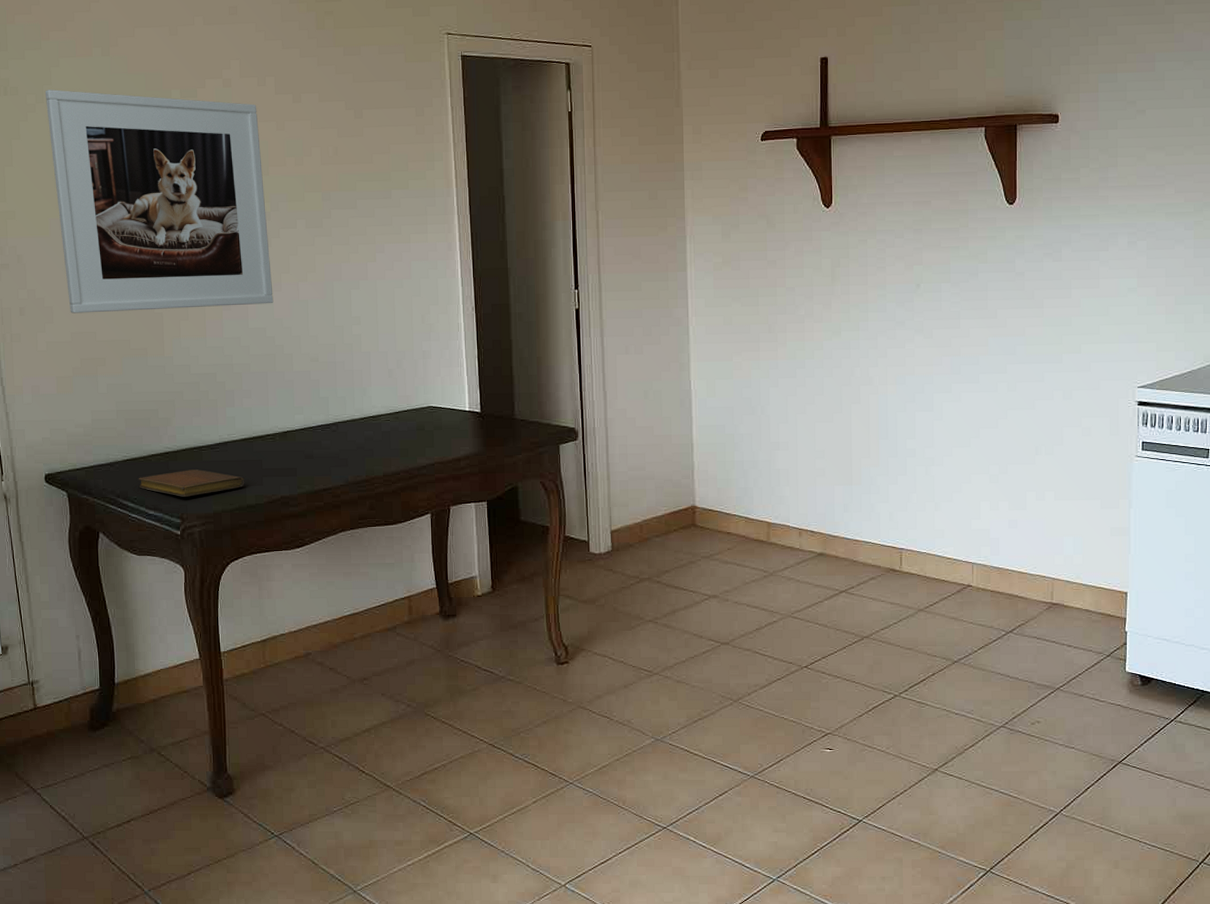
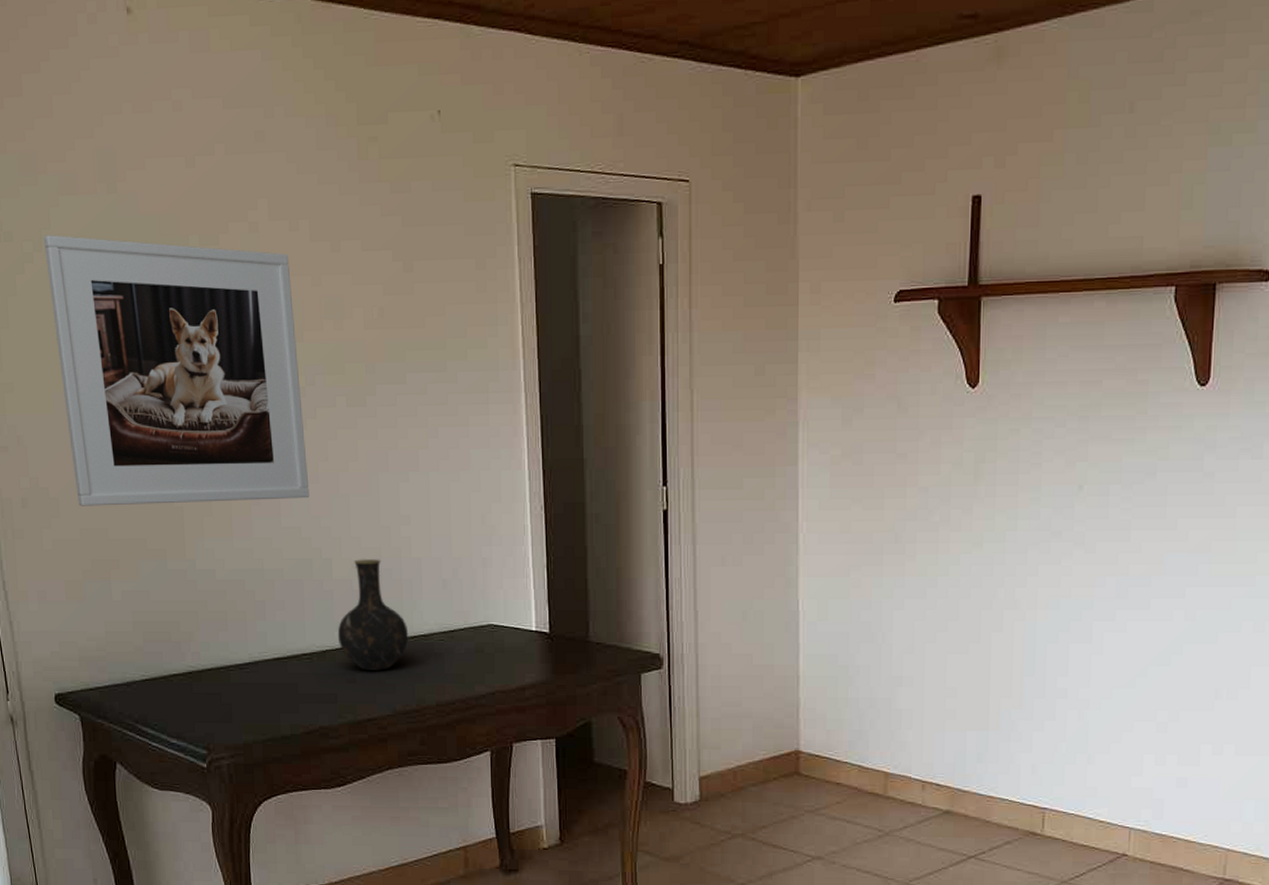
notebook: present [138,469,245,497] -> none [158,693,278,724]
vase: none [297,353,360,448] -> present [337,558,409,671]

